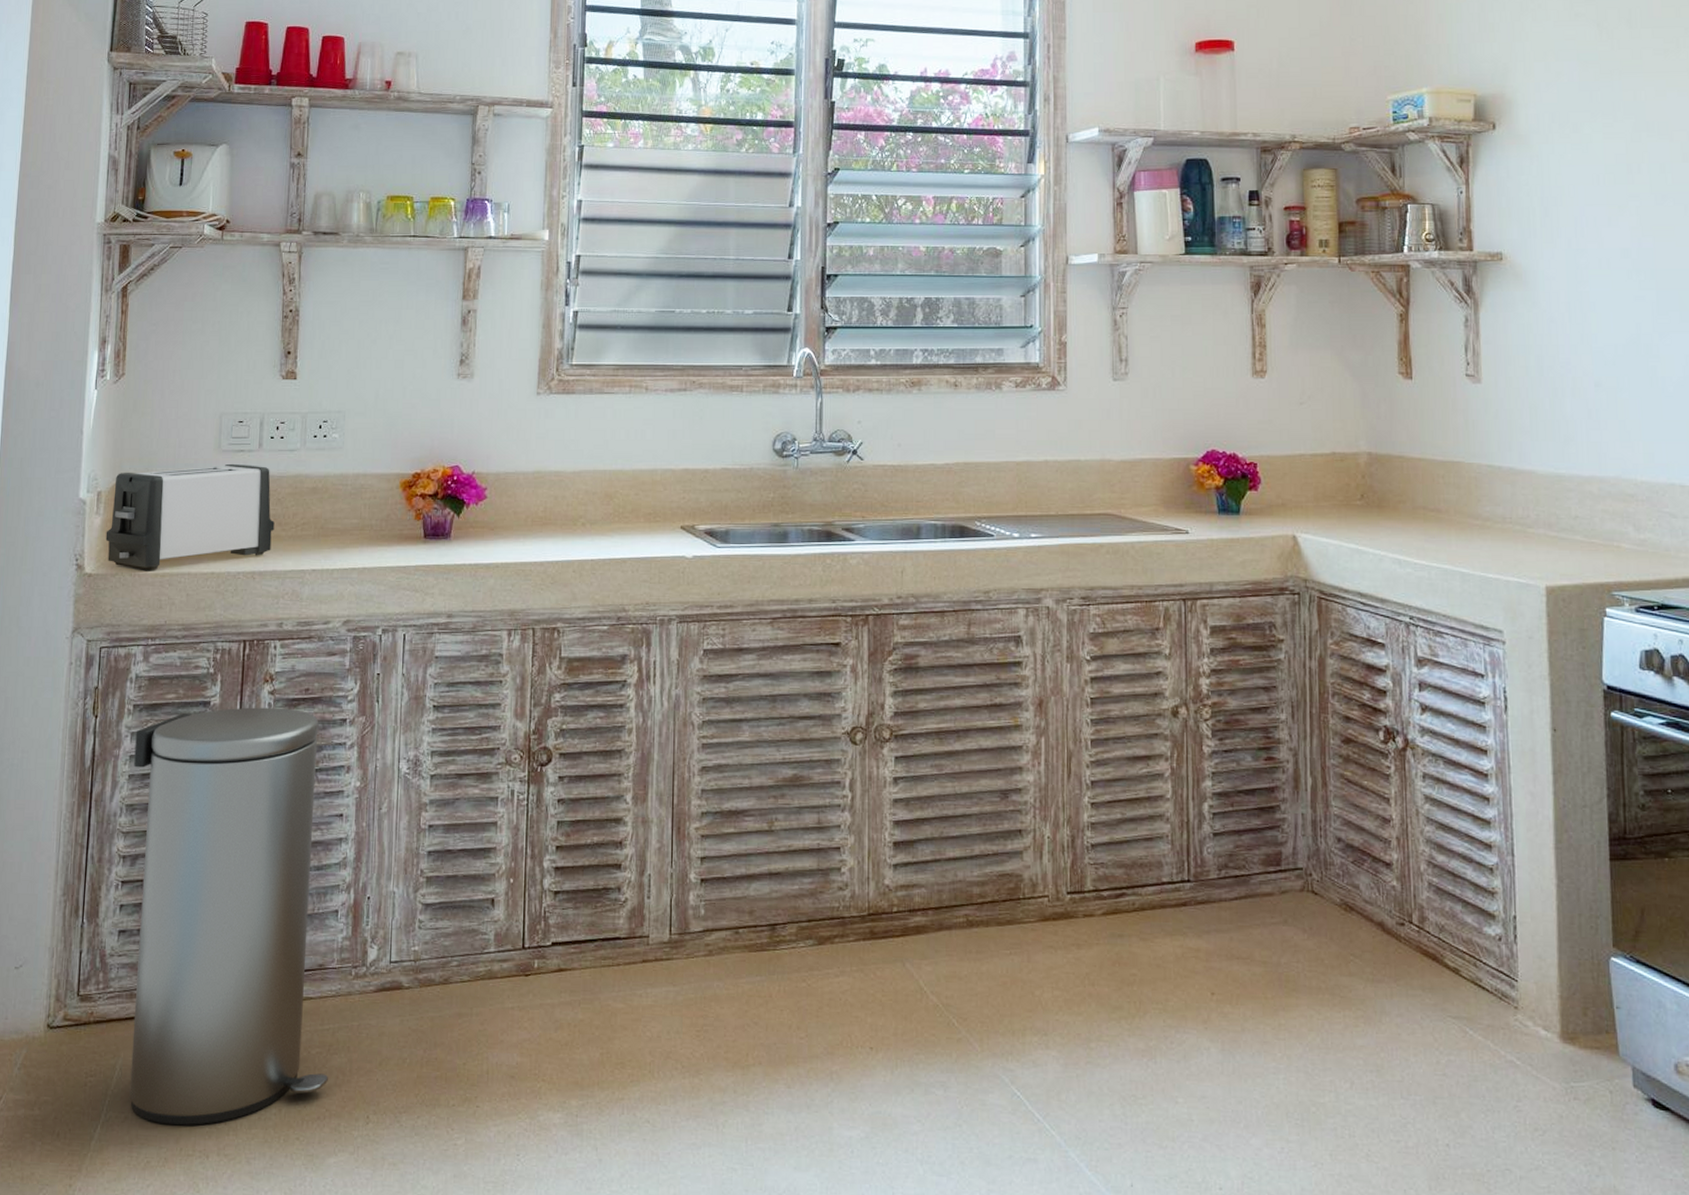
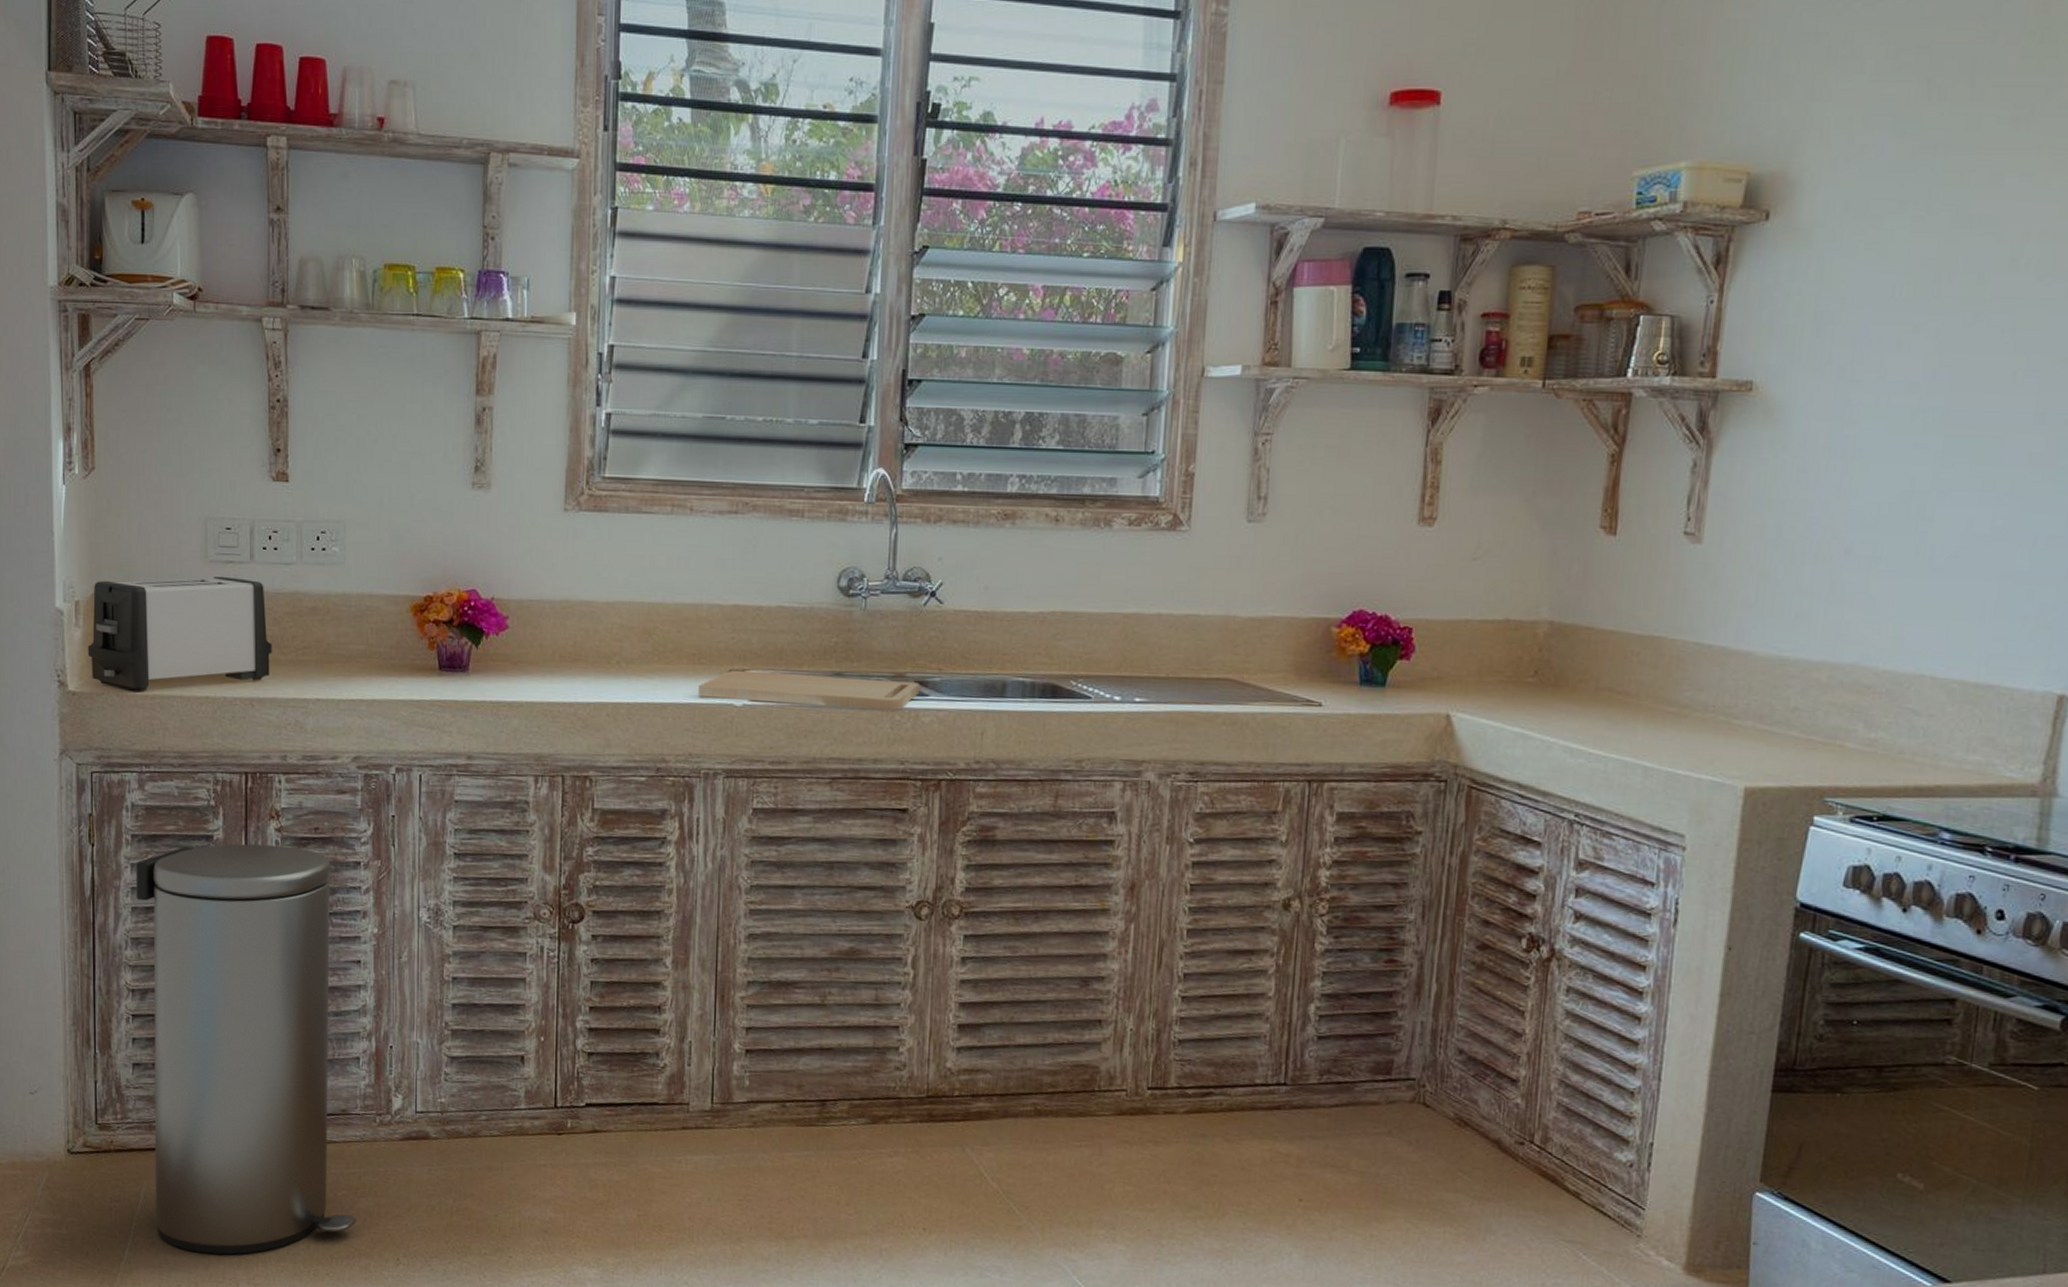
cutting board: none [654,526,847,556] -> present [698,670,920,711]

